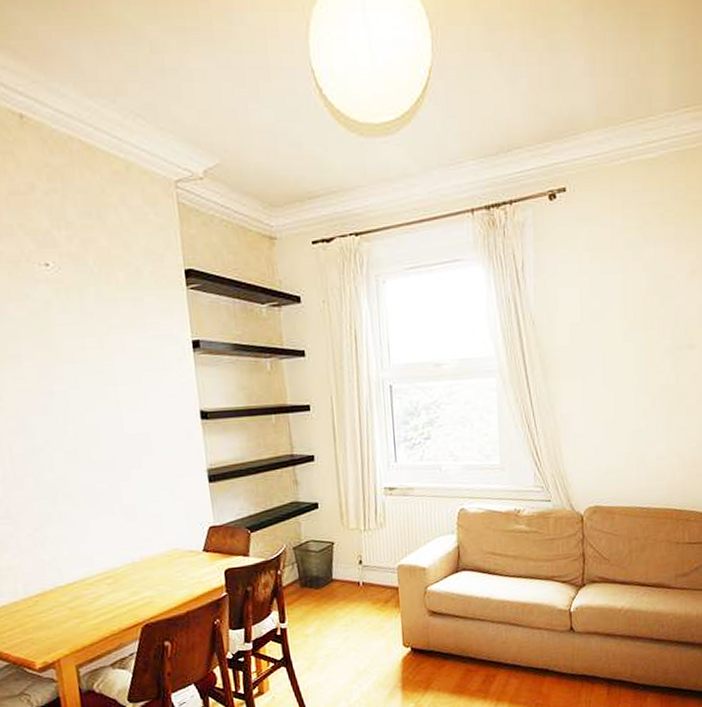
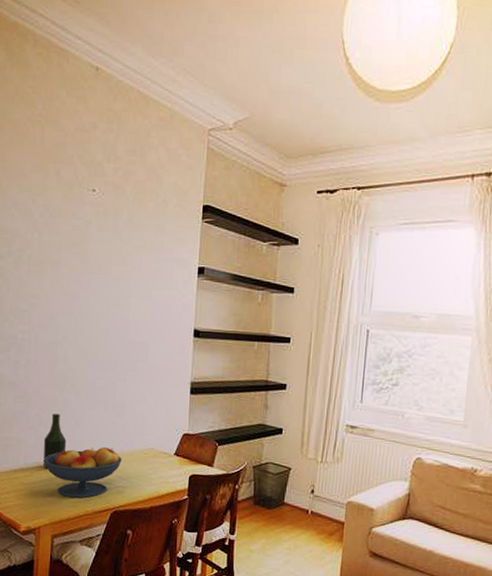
bottle: none [43,530,74,594] -> present [43,414,67,469]
fruit bowl: none [48,556,143,621] -> present [44,447,122,498]

